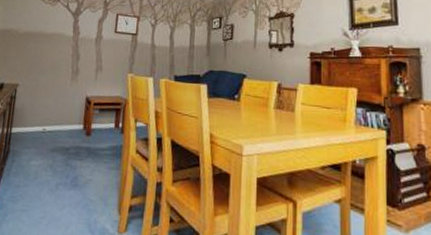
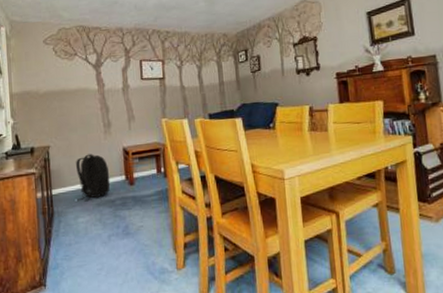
backpack: none [34,98,69,145] -> present [76,154,111,202]

